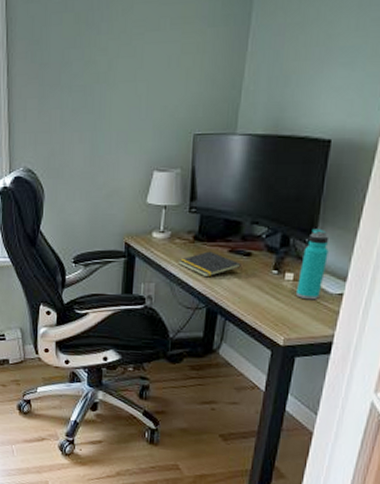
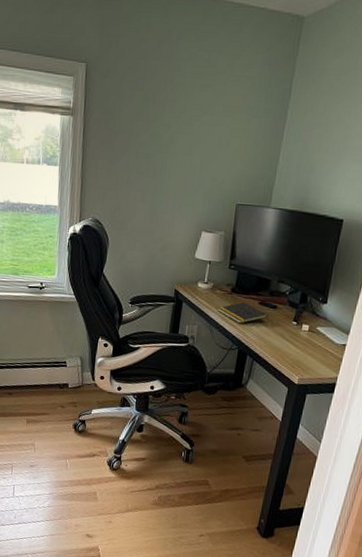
water bottle: present [296,228,329,300] -> none [310,290,337,349]

